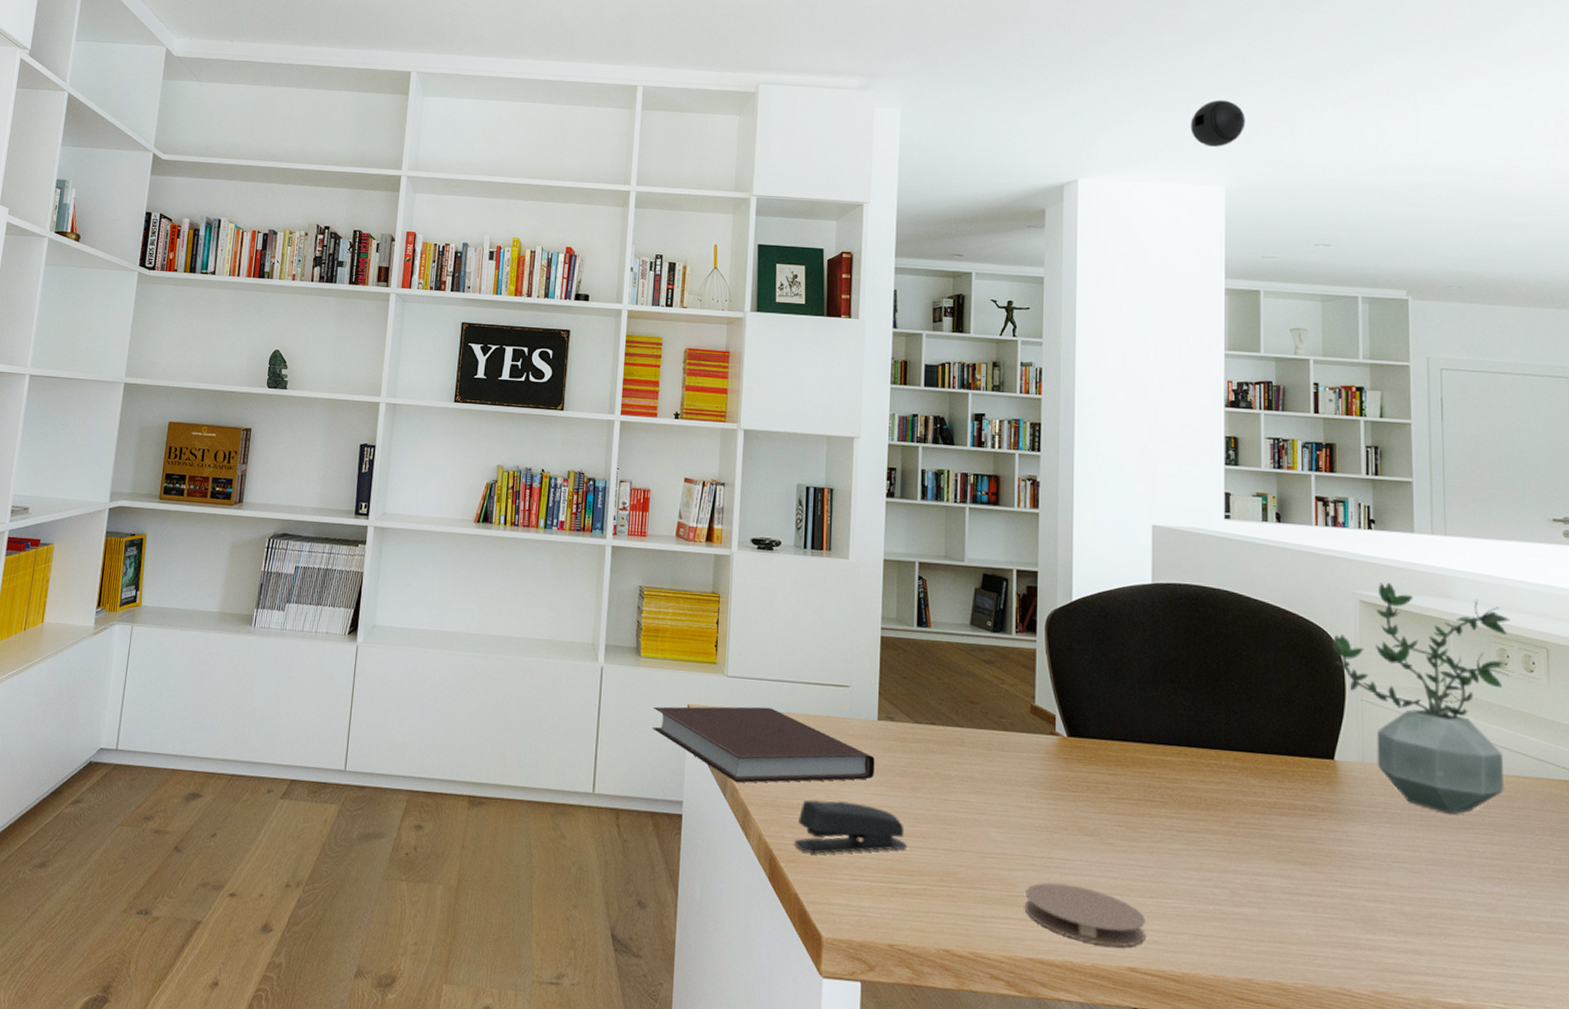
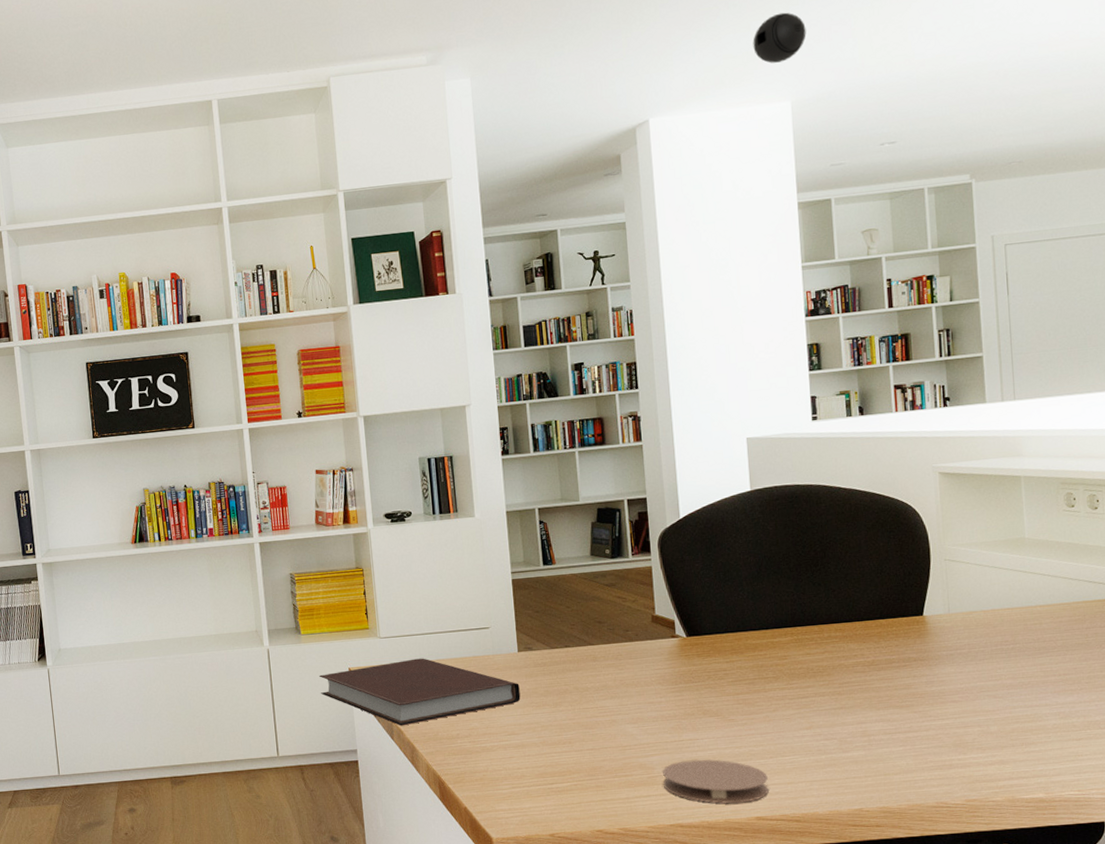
stapler: present [794,800,908,854] -> none [458,724,557,773]
potted plant: present [1333,582,1510,814] -> none [917,452,1076,644]

